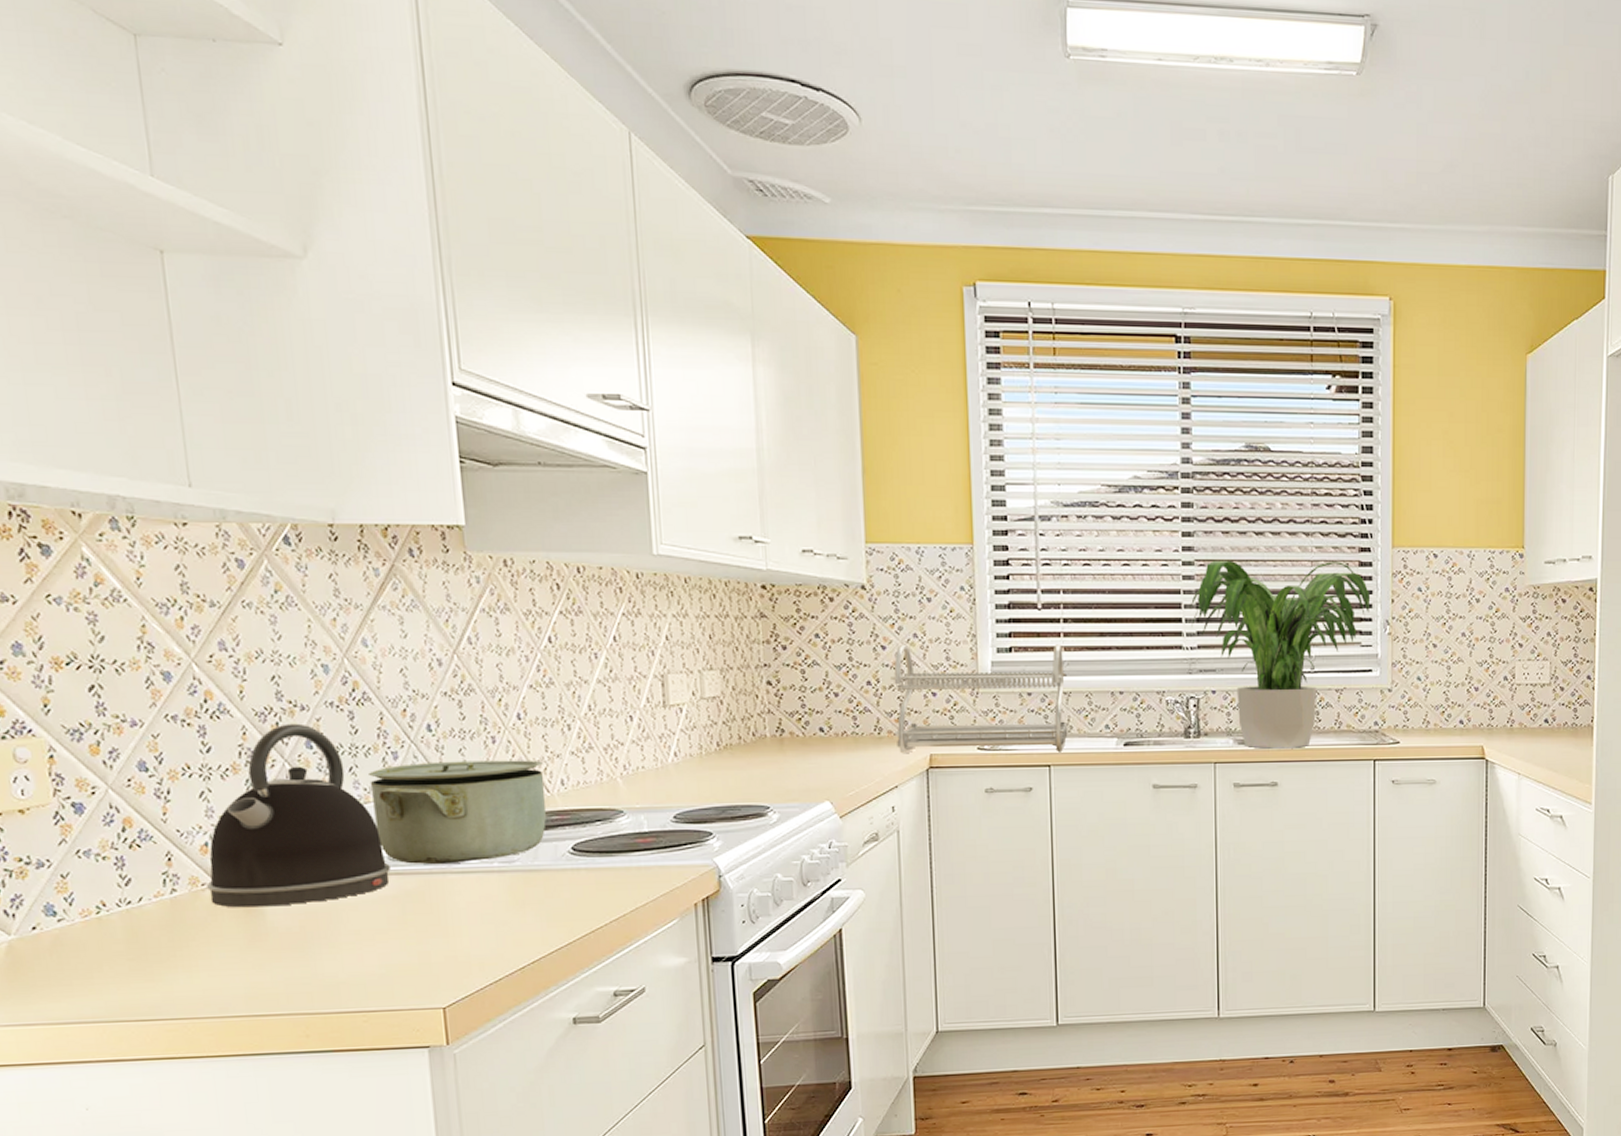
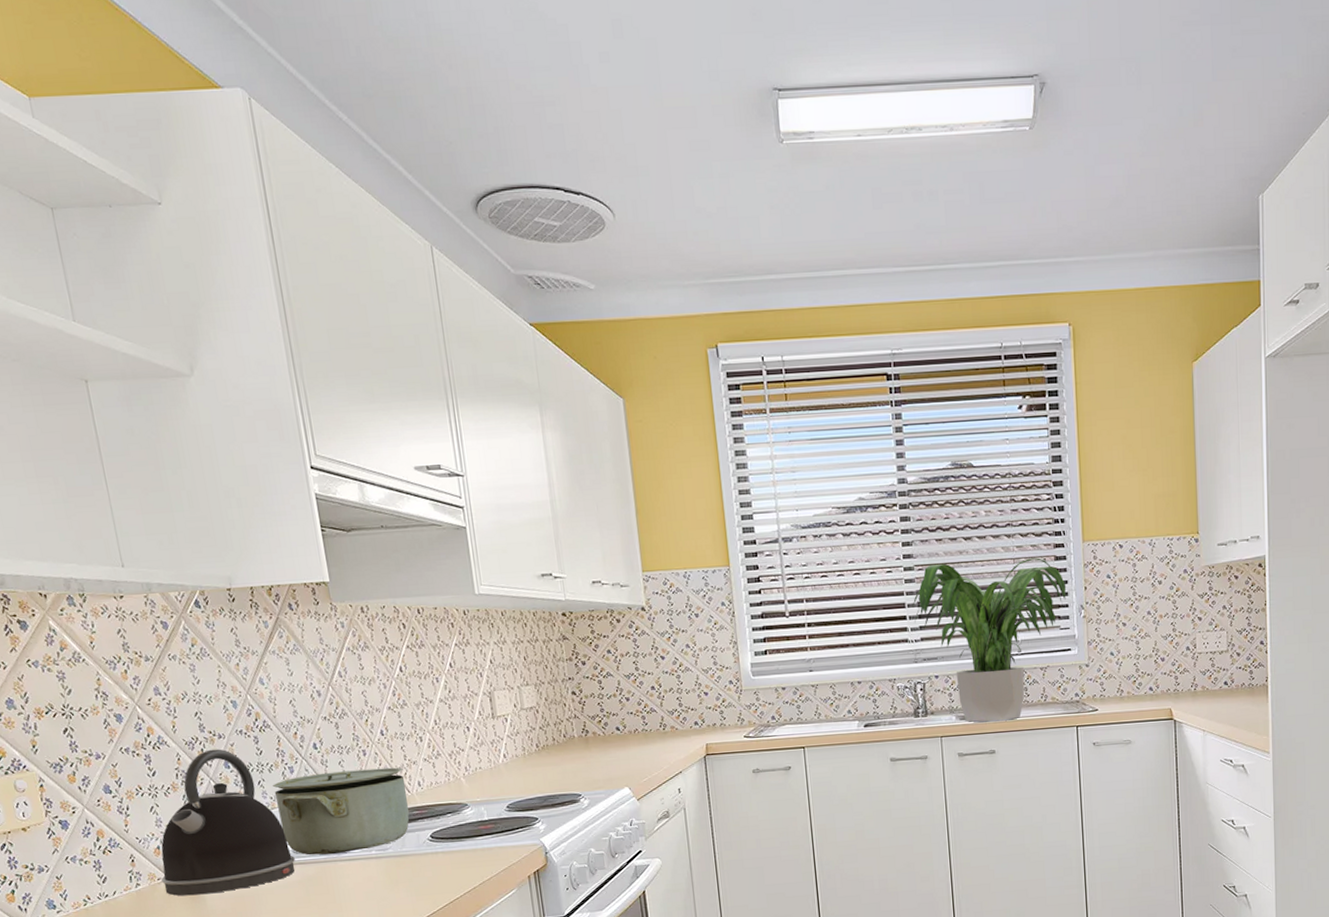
dish rack: present [891,644,1068,754] -> none [670,645,818,745]

